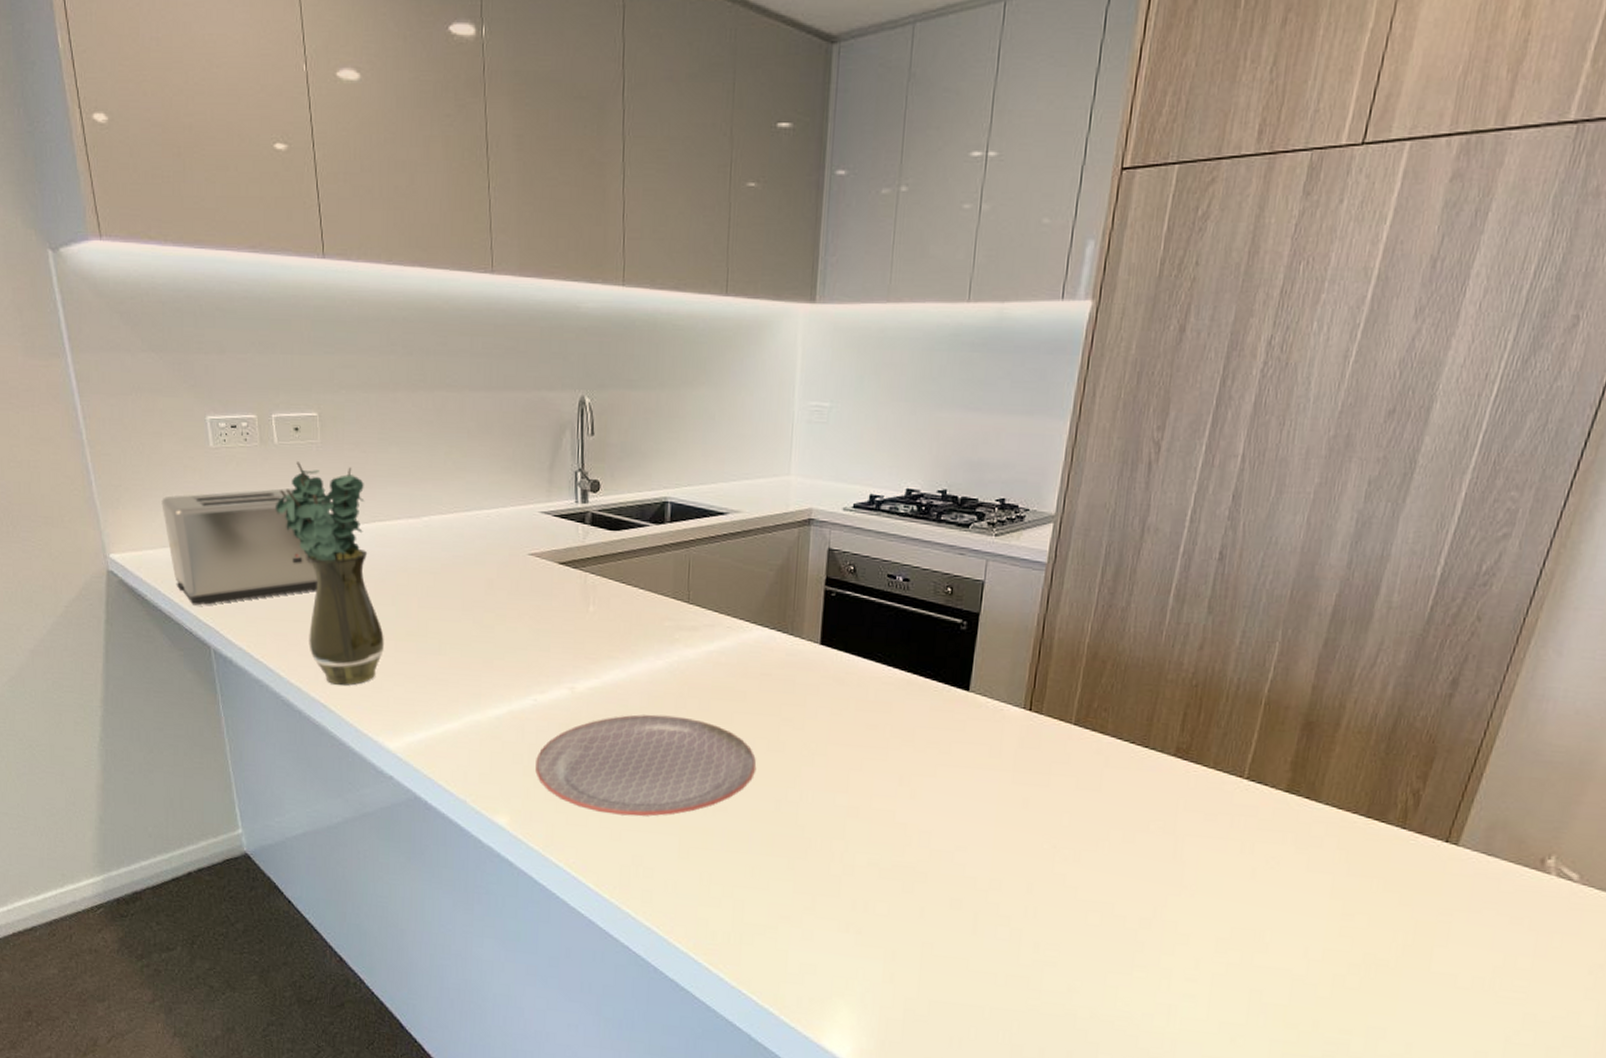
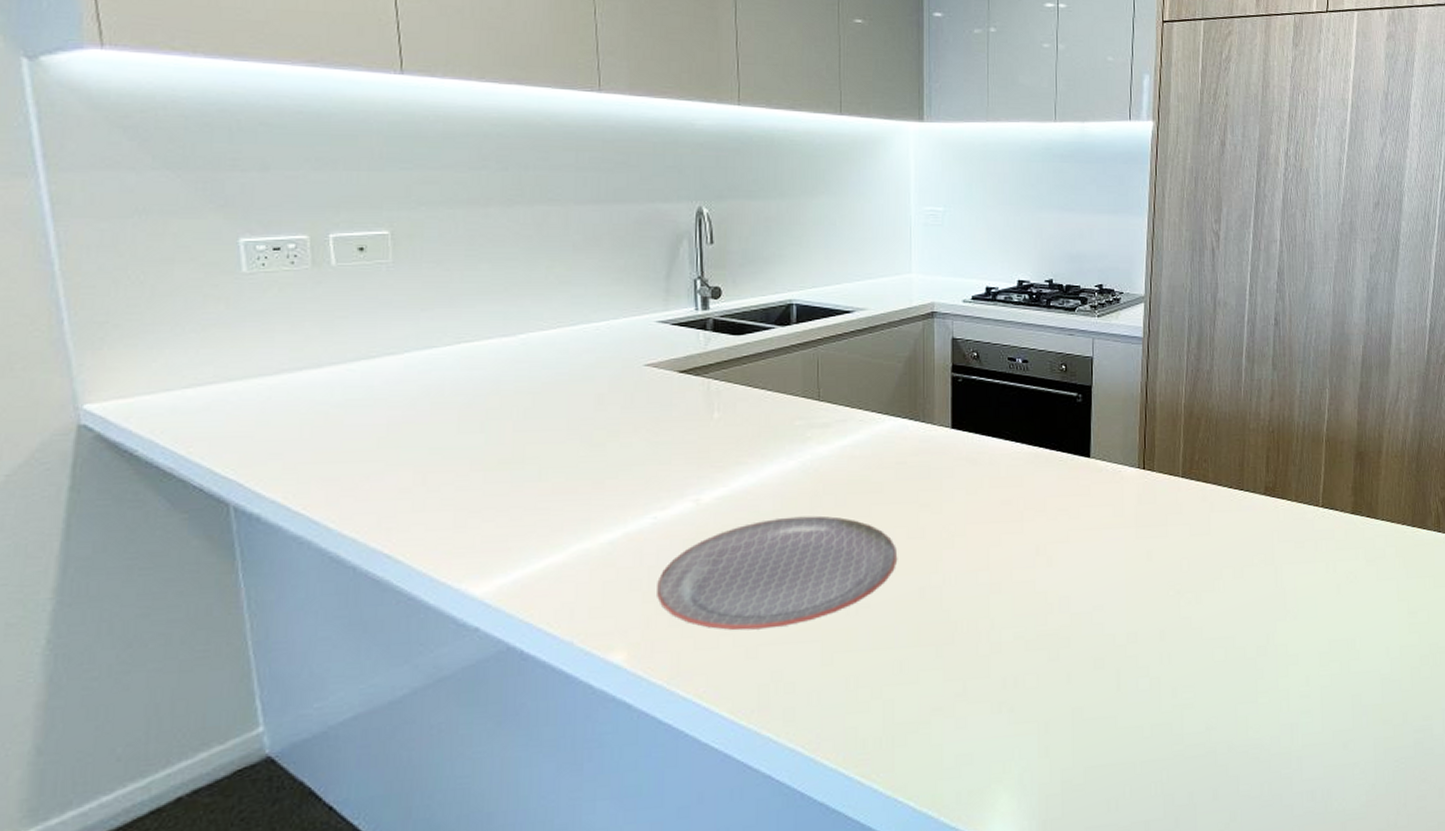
toaster: present [161,488,324,606] -> none [167,312,395,456]
vase: present [276,462,384,685] -> none [330,284,470,530]

